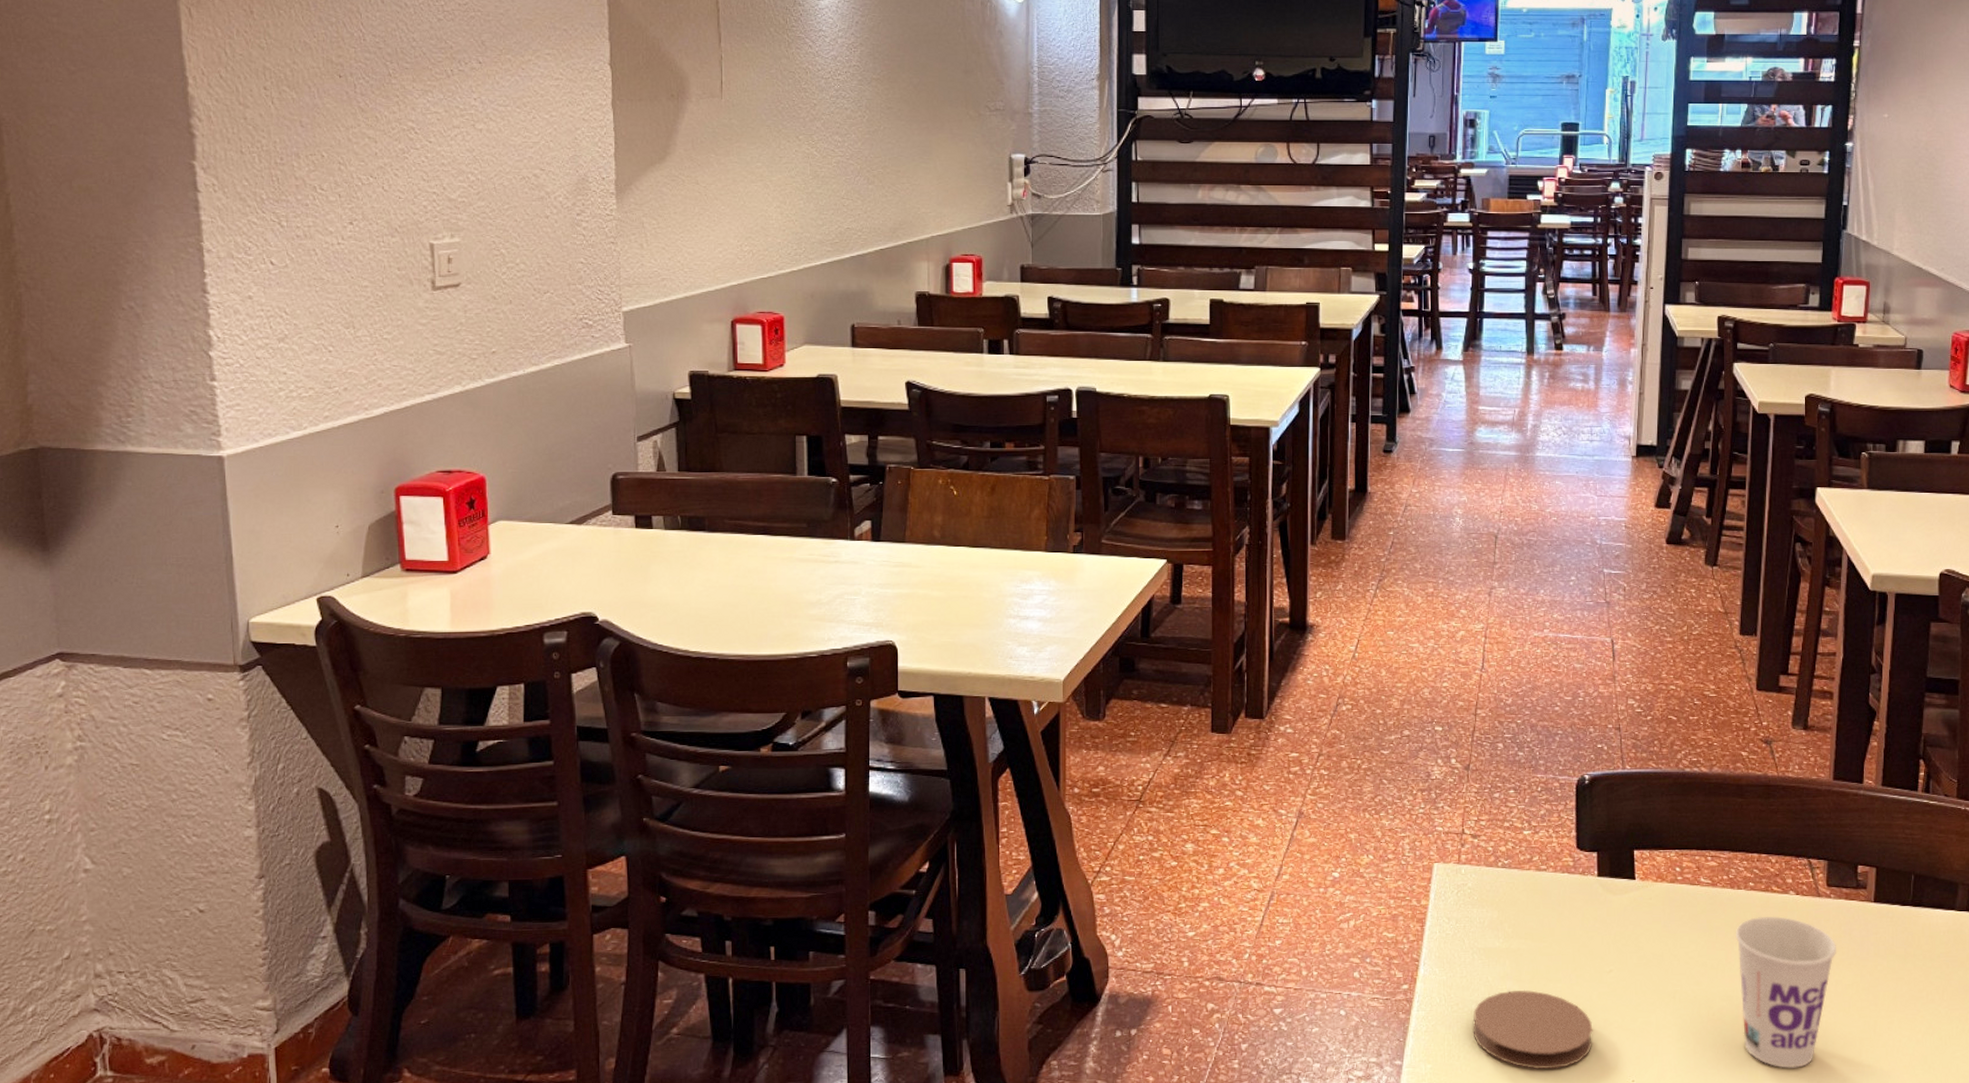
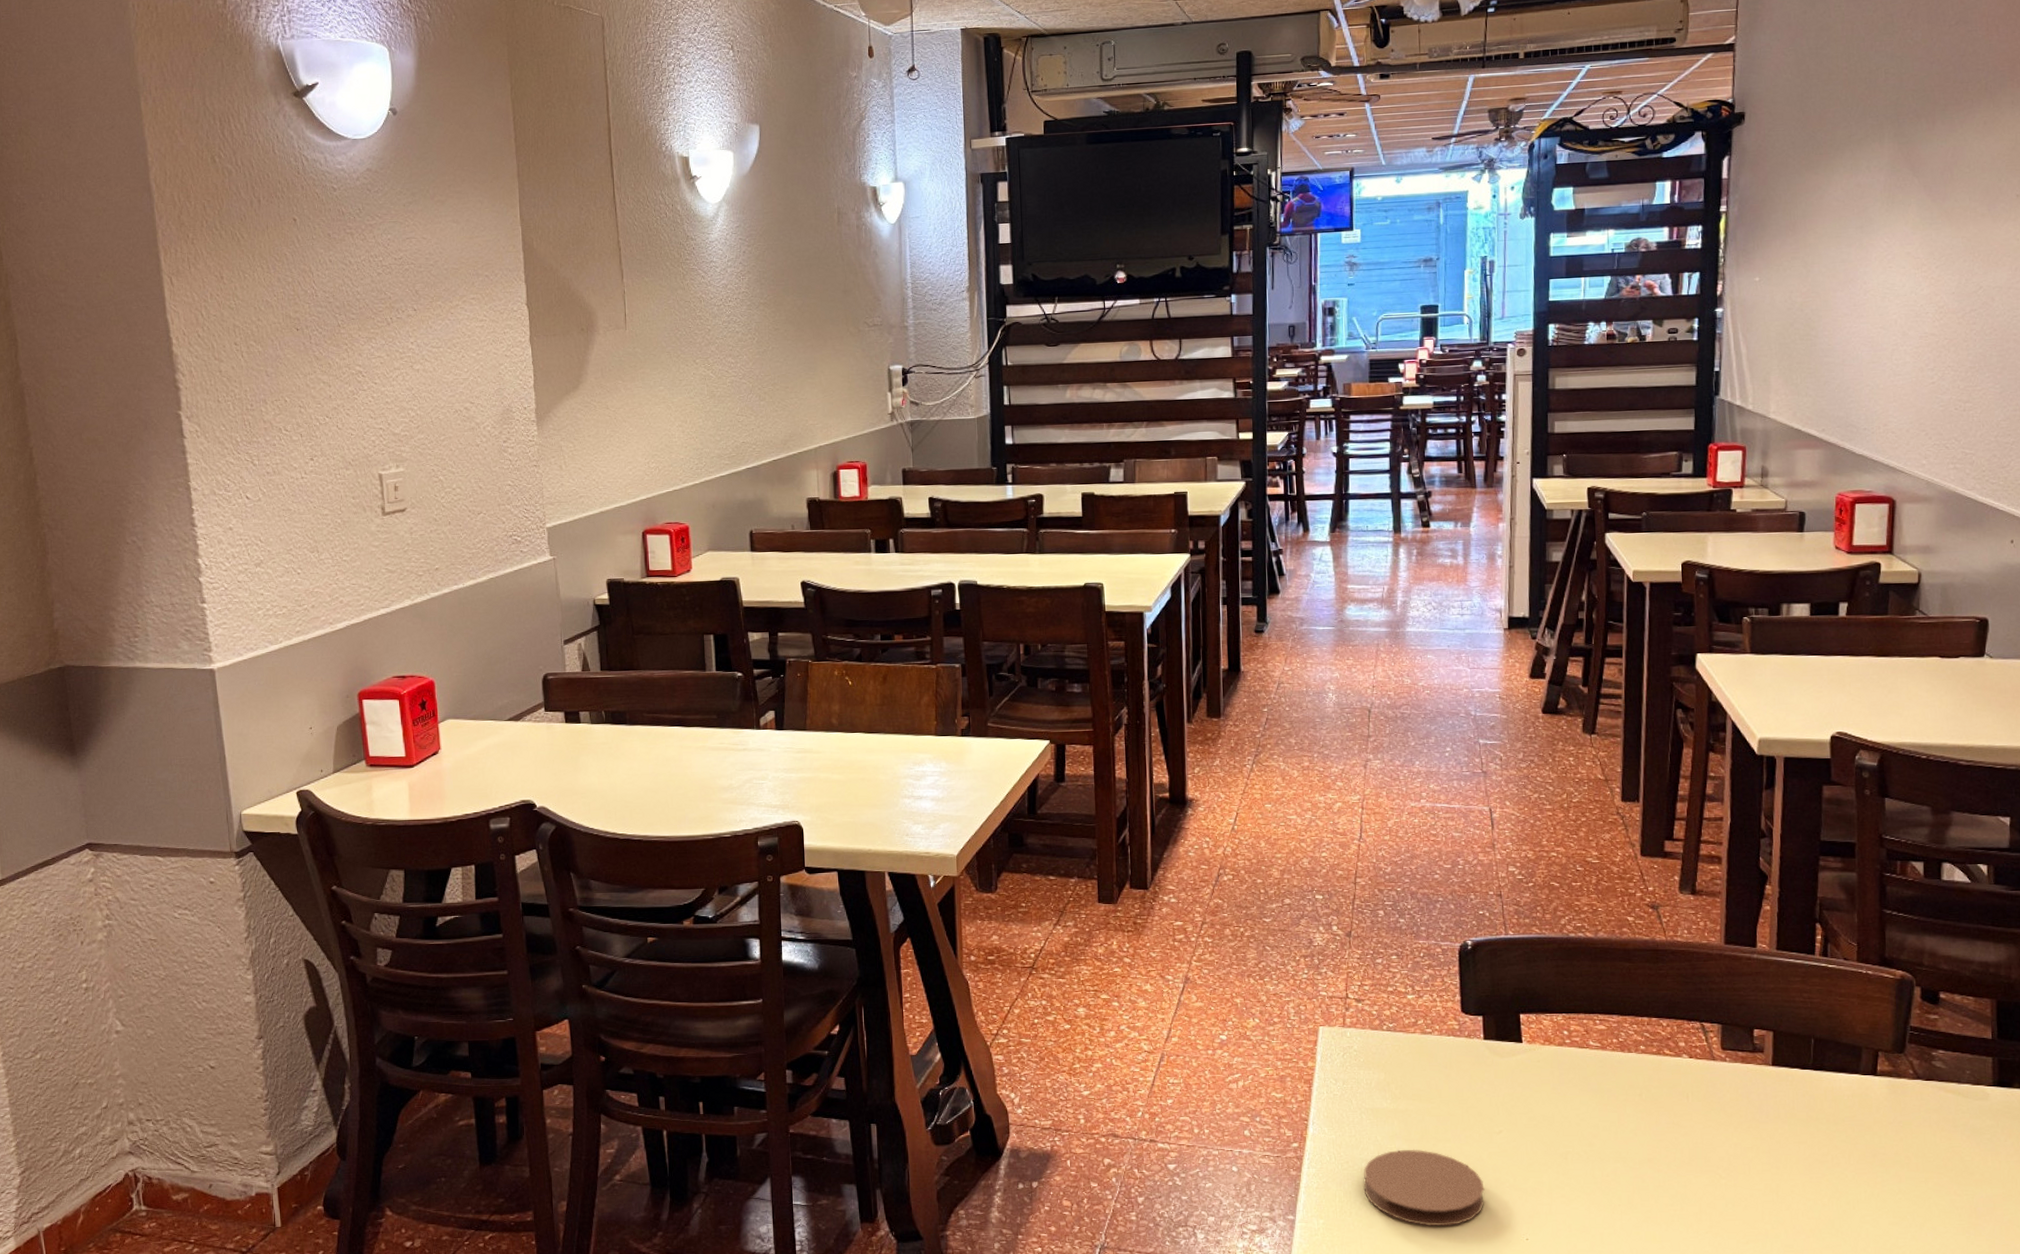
cup: present [1735,915,1836,1069] -> none [1627,1078,1734,1230]

